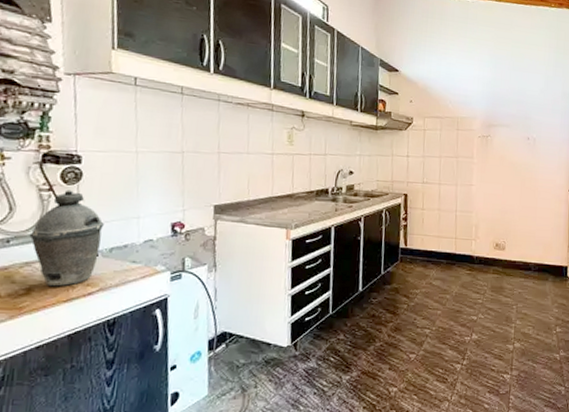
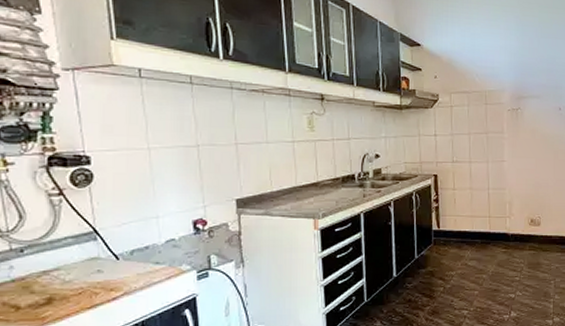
kettle: present [29,190,104,287] -> none [44,193,121,294]

